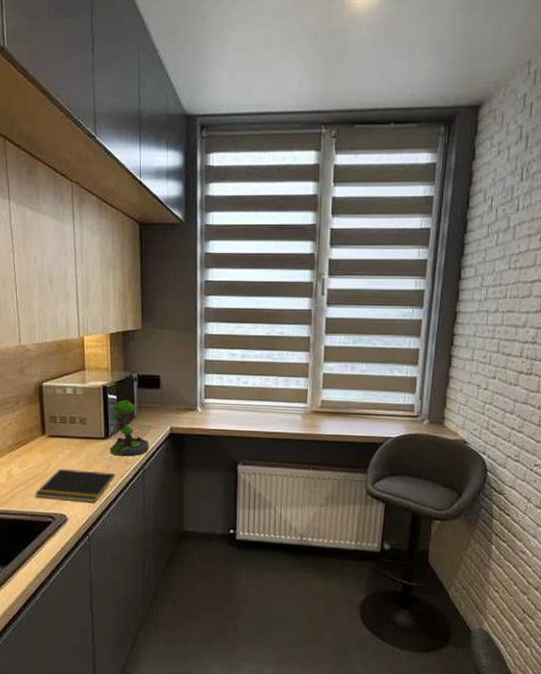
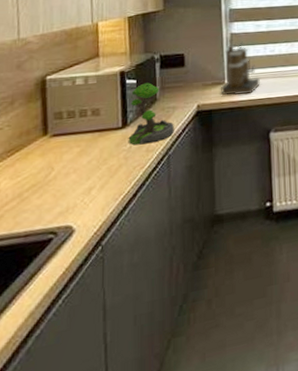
notepad: present [34,468,116,503] -> none [30,165,135,212]
coffee maker: none [192,364,231,424] -> present [220,37,260,96]

